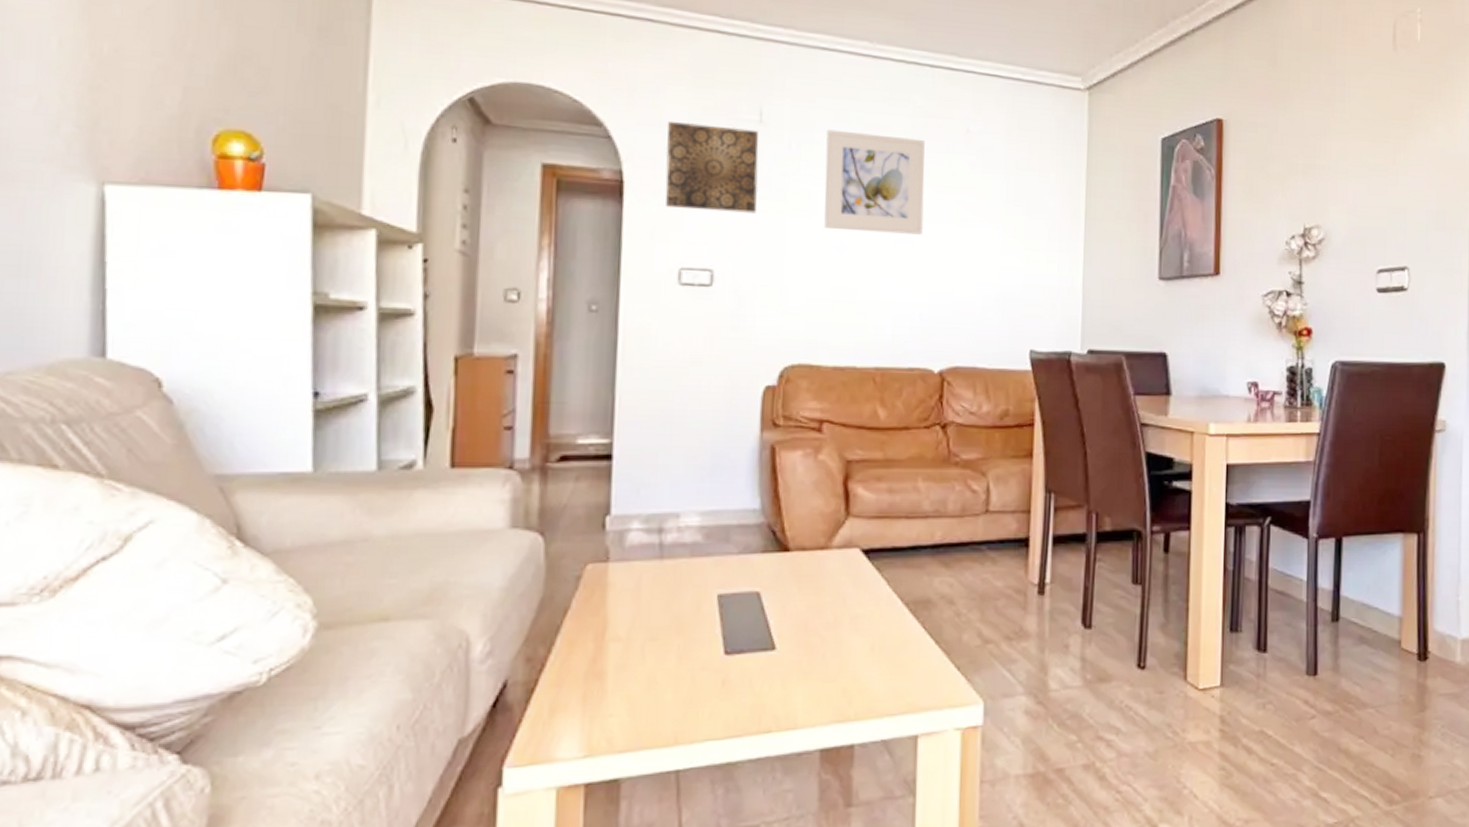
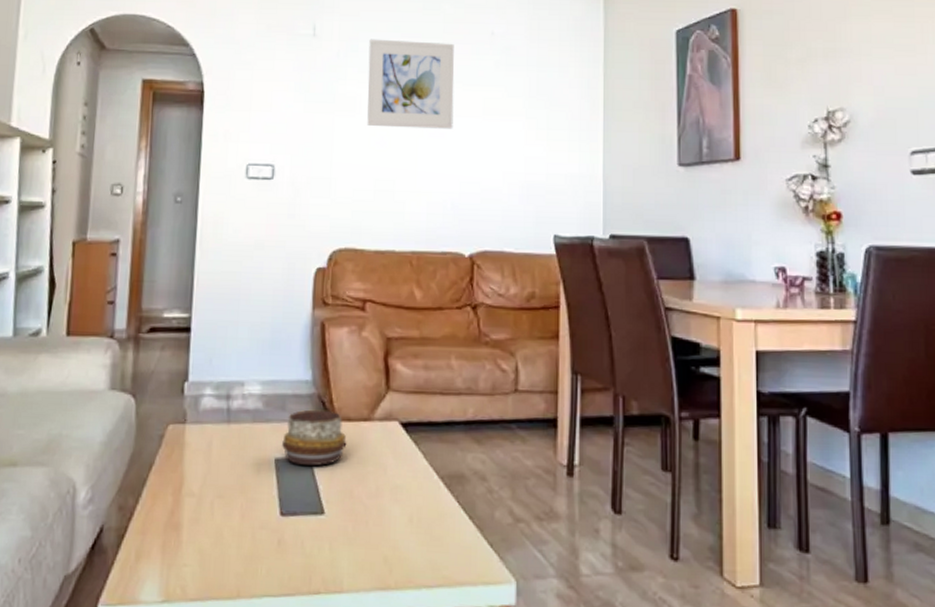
wall art: present [665,122,759,213] -> none [236,39,313,115]
decorative bowl: none [726,540,801,601] -> present [282,409,347,467]

